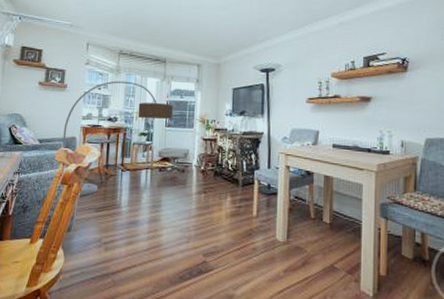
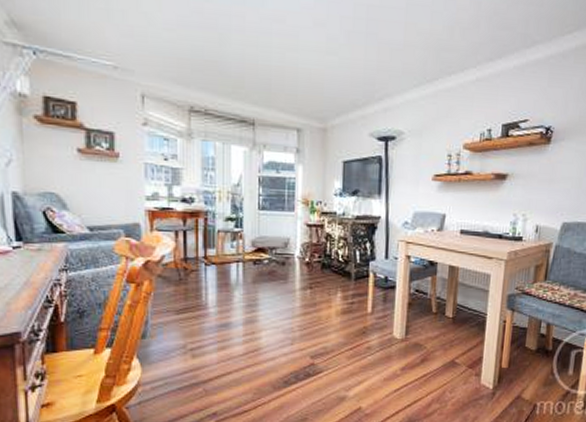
floor lamp: present [62,80,174,196] -> none [121,148,268,296]

